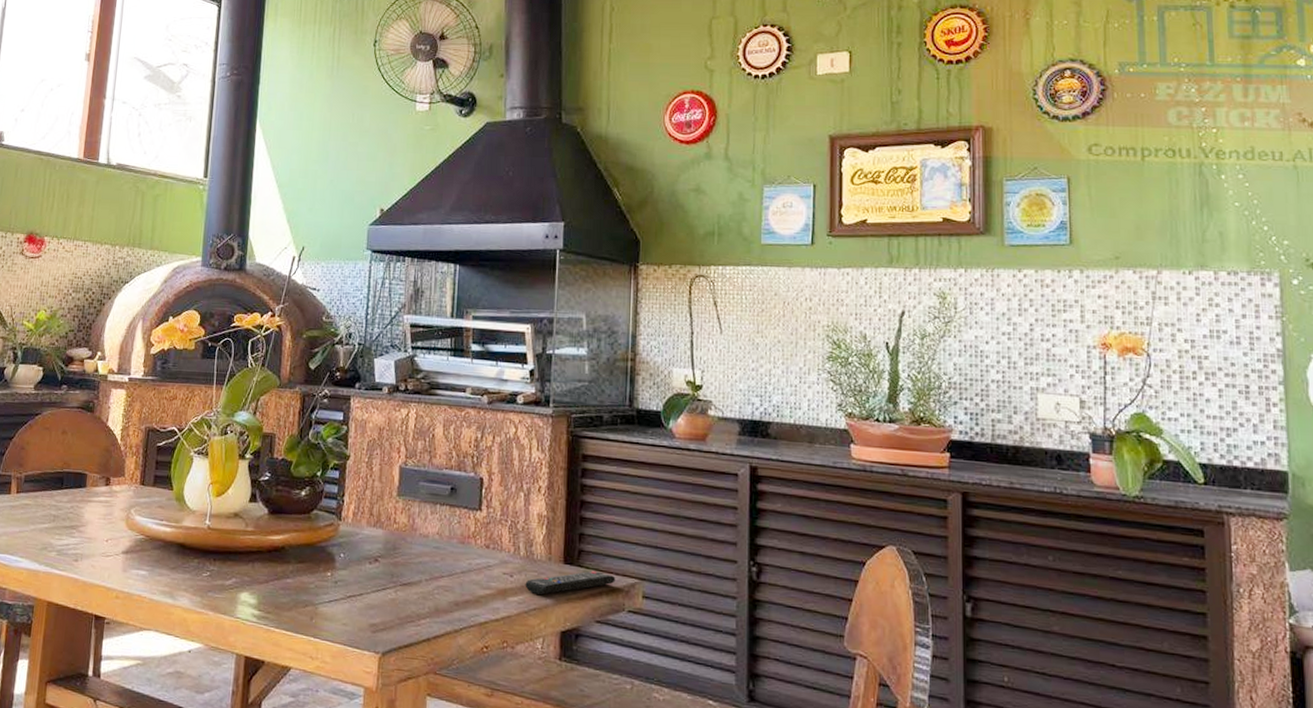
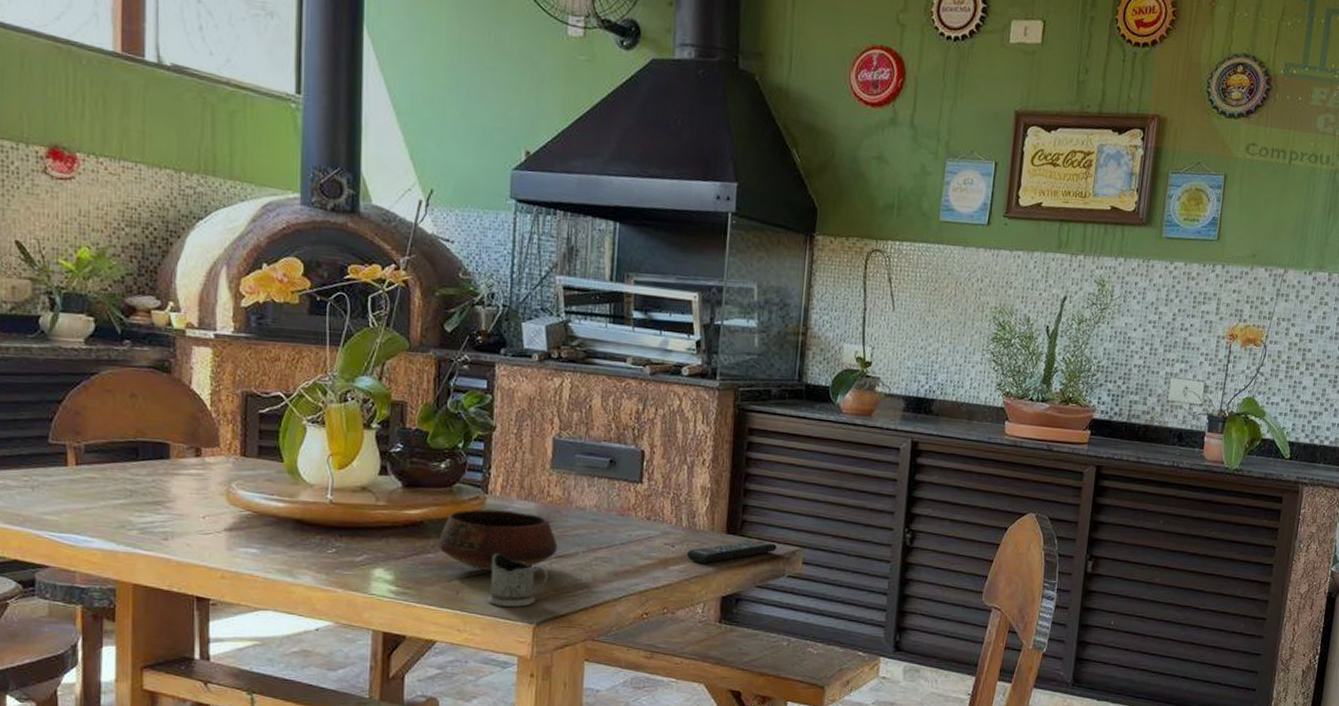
bowl: none [296,535,403,599] -> present [438,509,558,572]
tea glass holder: none [338,580,395,636] -> present [488,553,549,607]

